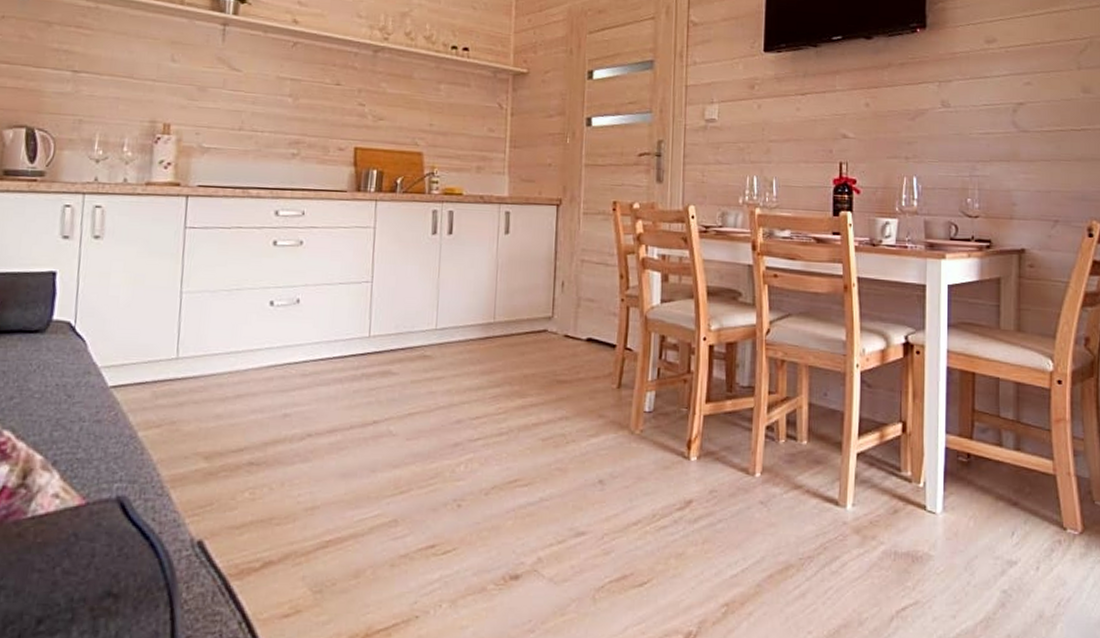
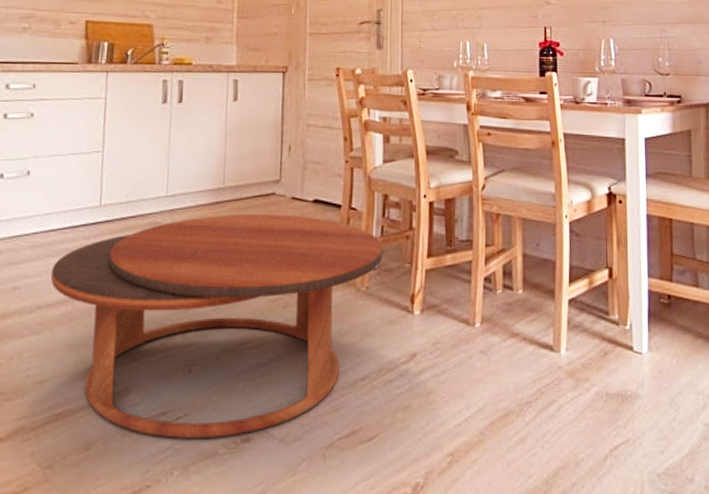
coffee table: none [320,350,660,573] -> present [50,213,383,438]

